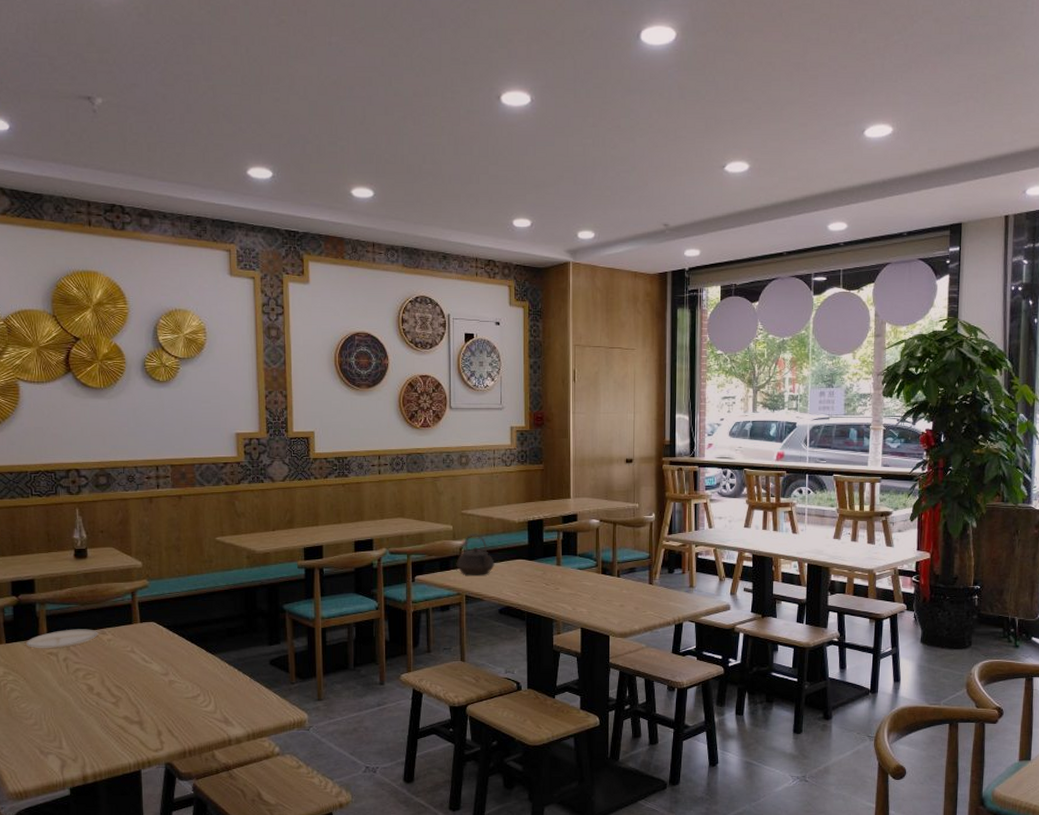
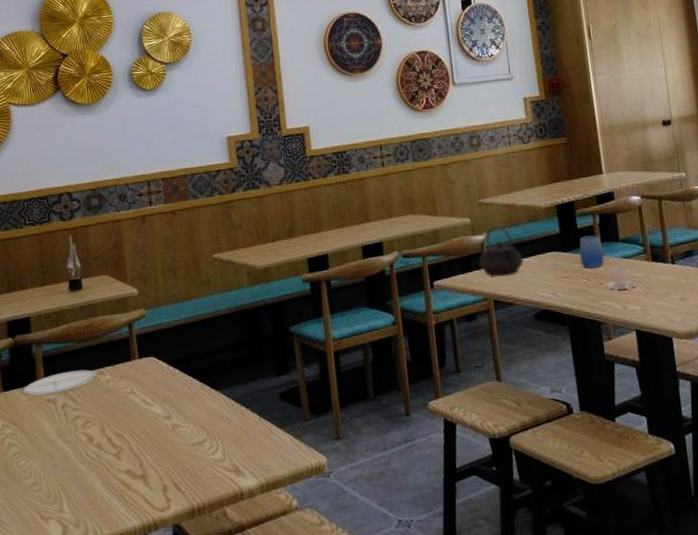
cup: none [542,548,563,575] -> present [579,235,605,269]
teacup: none [561,577,586,594] -> present [606,267,637,290]

